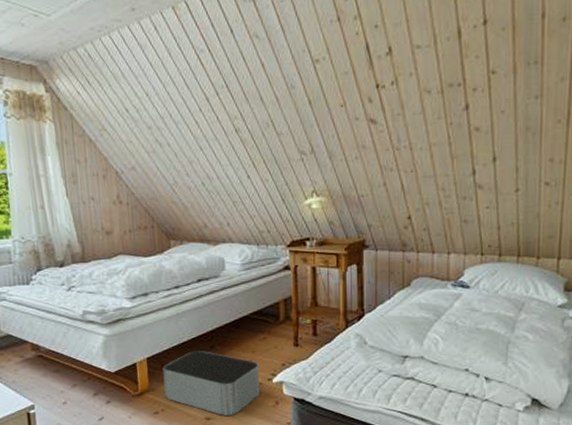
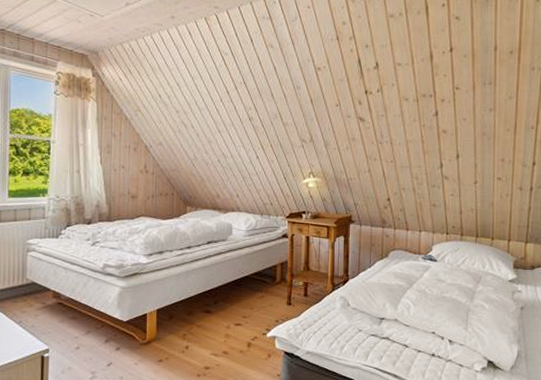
storage bin: present [162,351,260,416] -> none [170,305,256,366]

